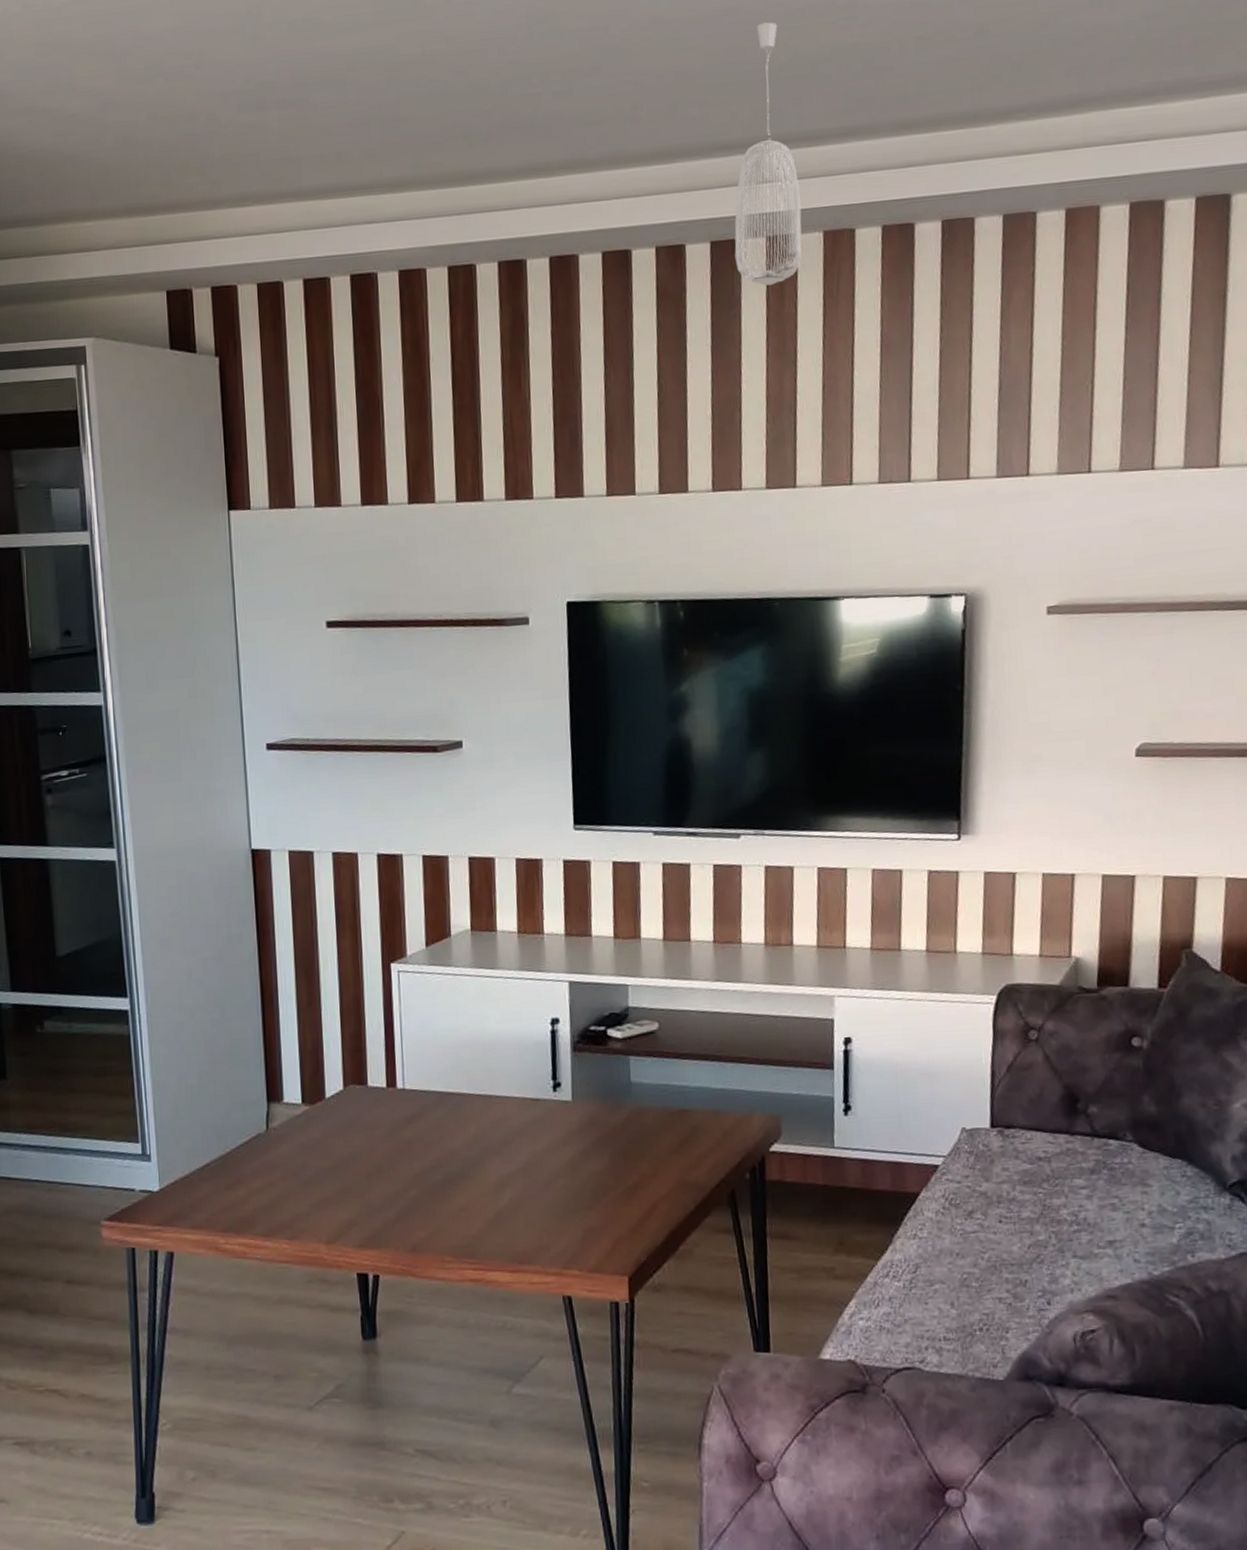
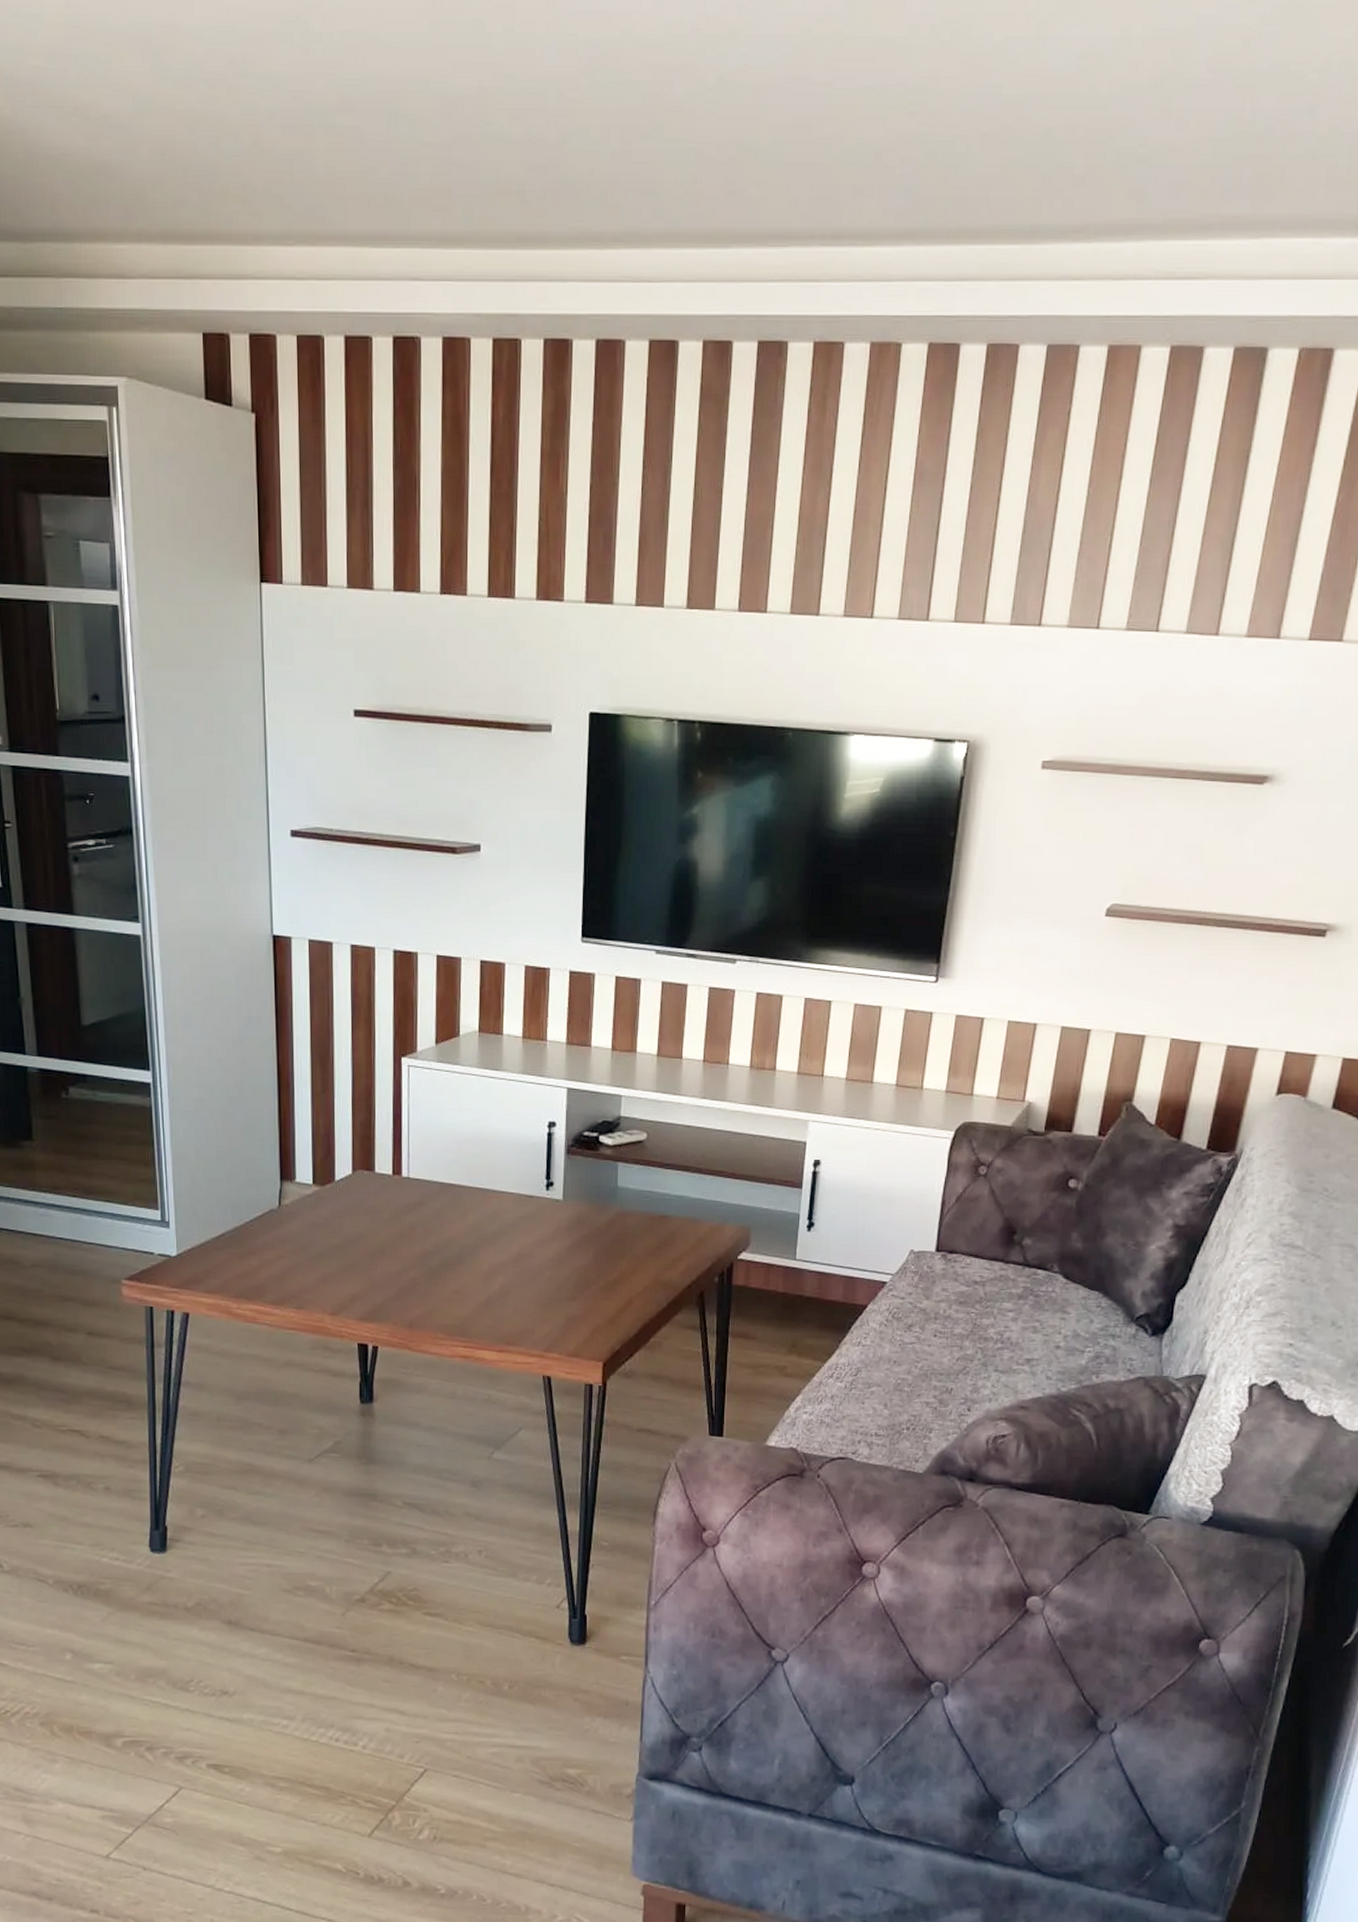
pendant light: present [734,22,802,286] -> none [781,98,851,396]

